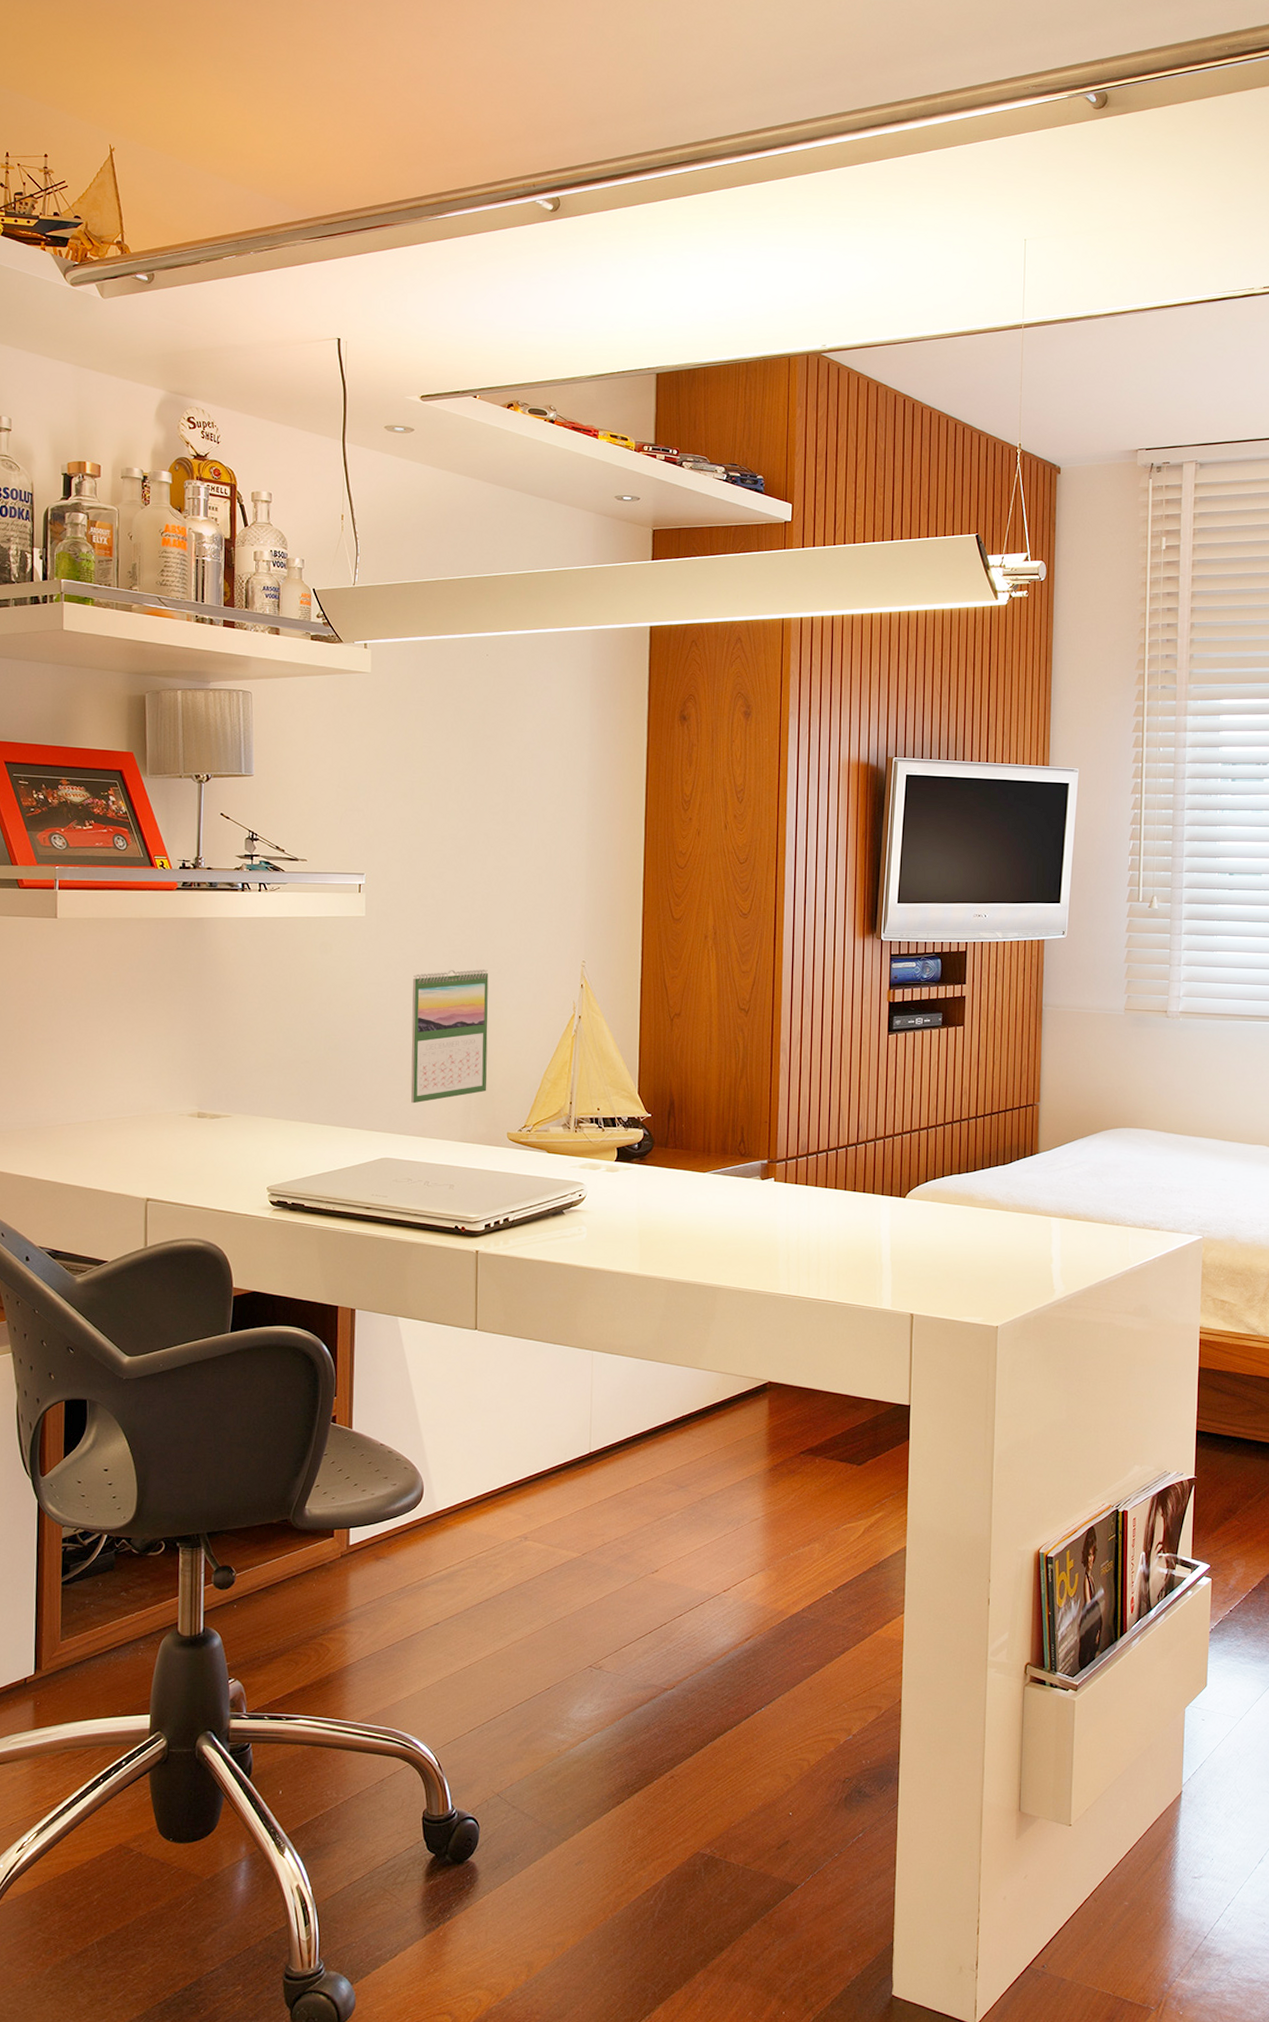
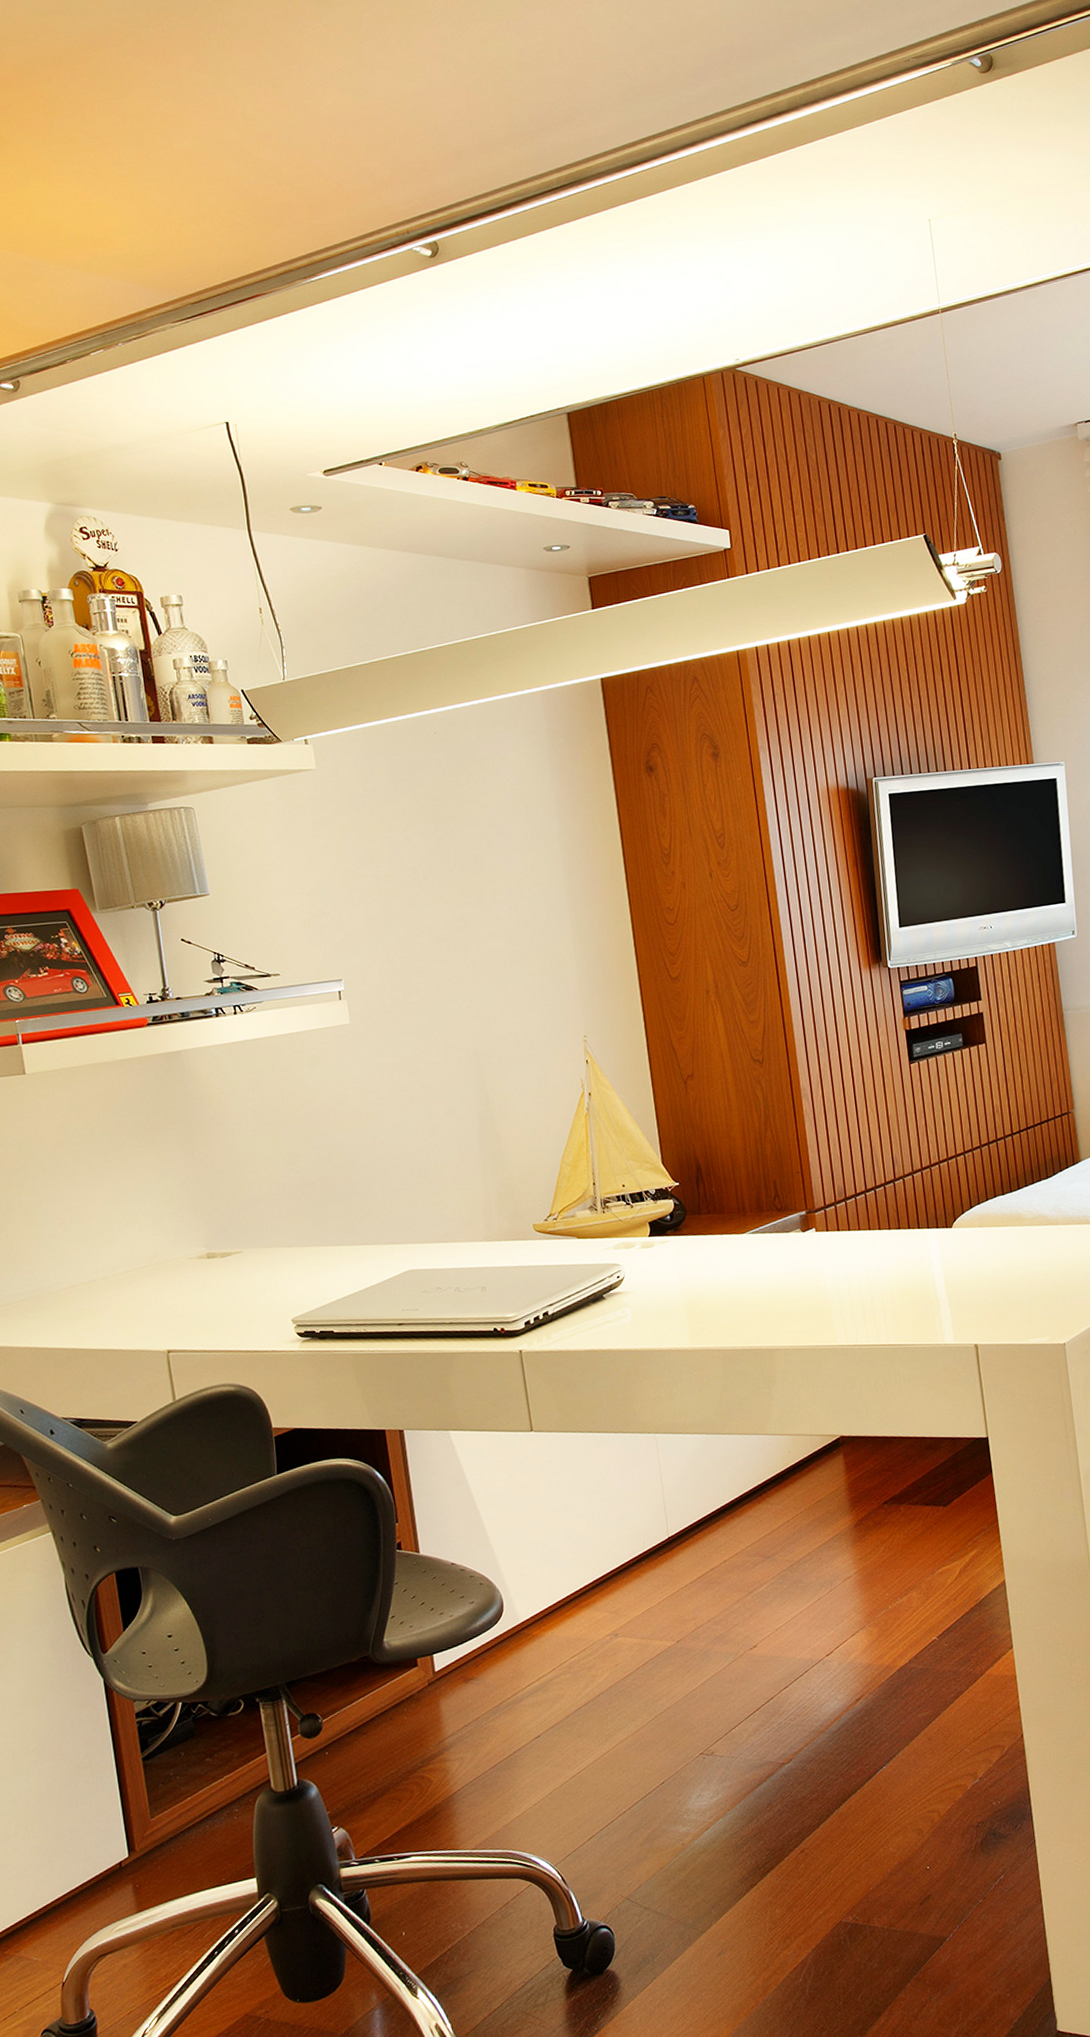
calendar: present [410,969,489,1104] -> none [409,1060,505,1210]

